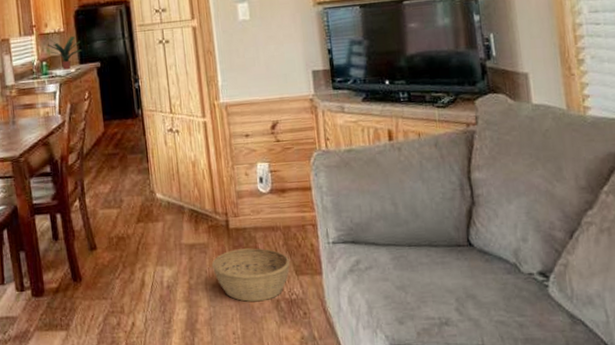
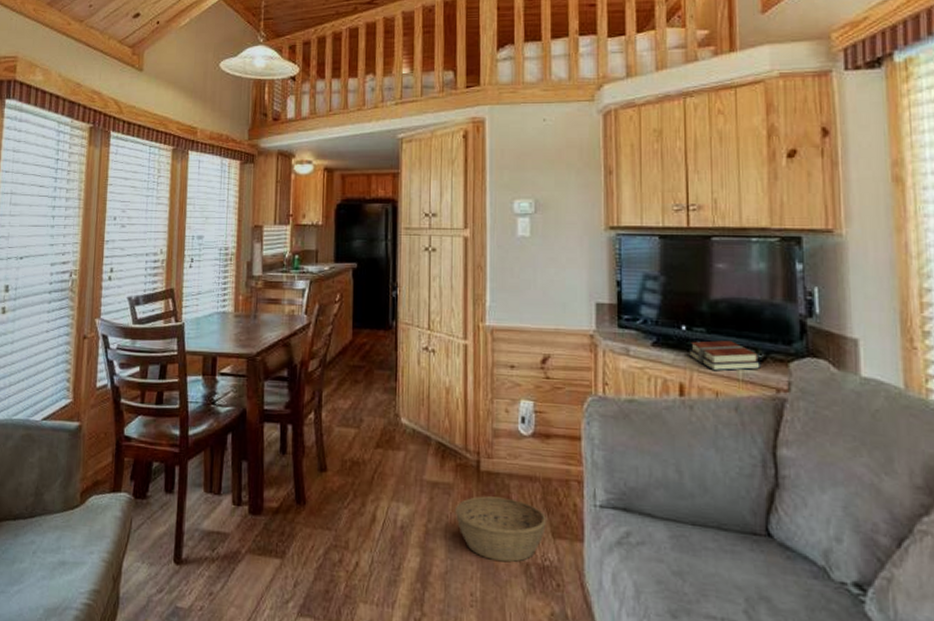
potted plant: present [42,36,82,70] -> none [298,227,339,267]
books: none [393,88,452,116] -> present [689,340,760,371]

